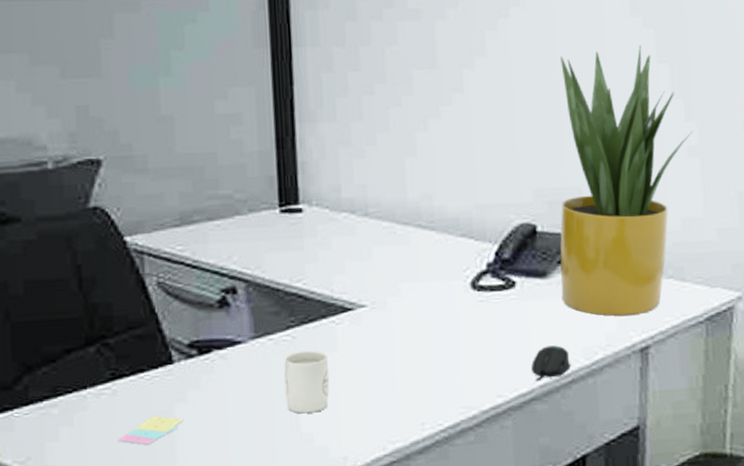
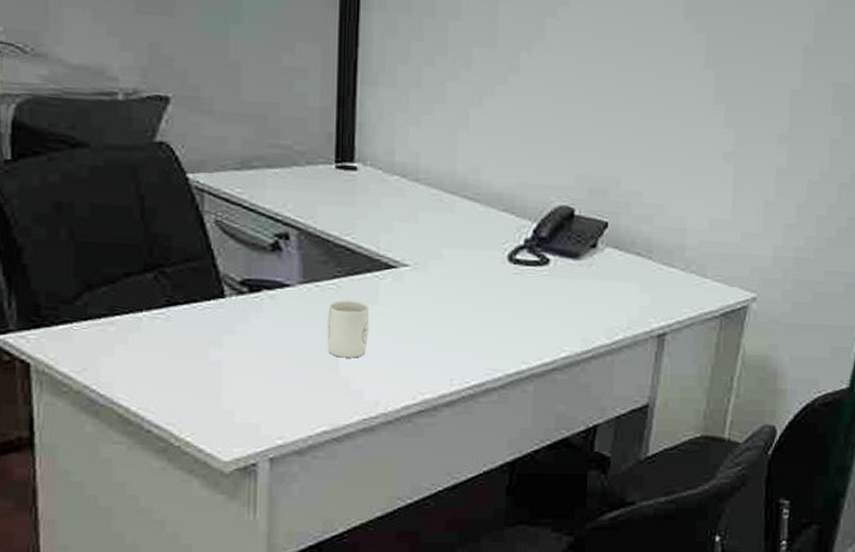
sticky notes: present [117,416,184,446] -> none [168,344,231,370]
computer mouse: present [531,345,570,382] -> none [556,322,592,354]
planter: present [559,45,693,316] -> none [591,49,731,303]

